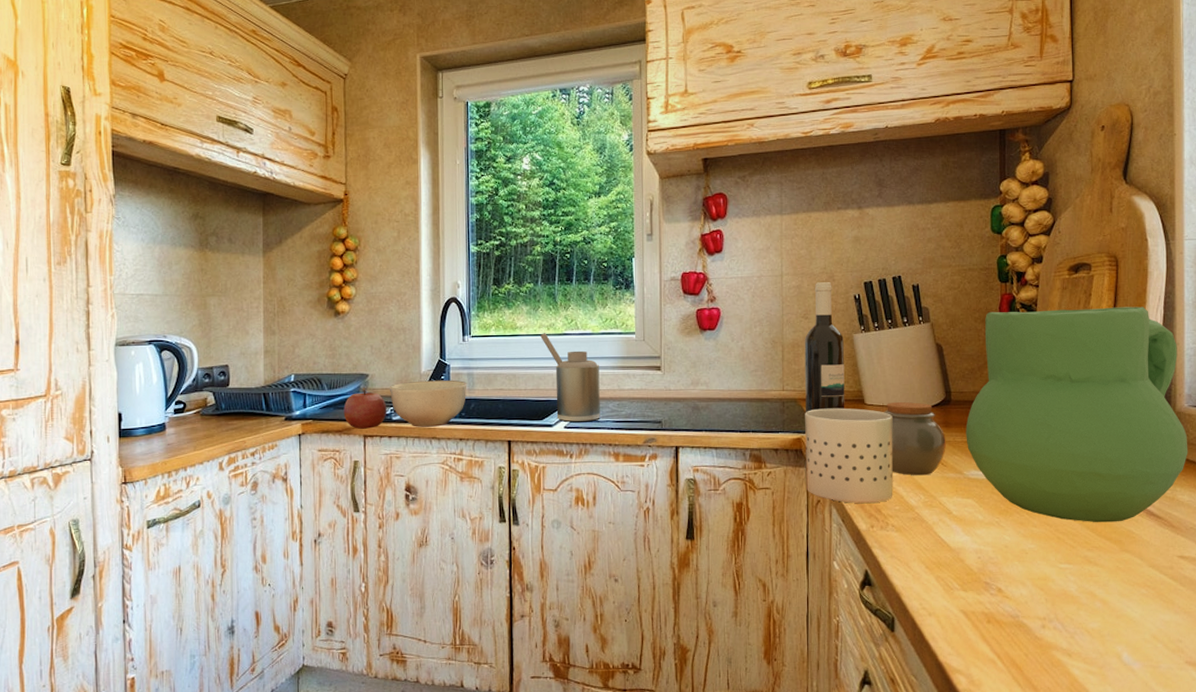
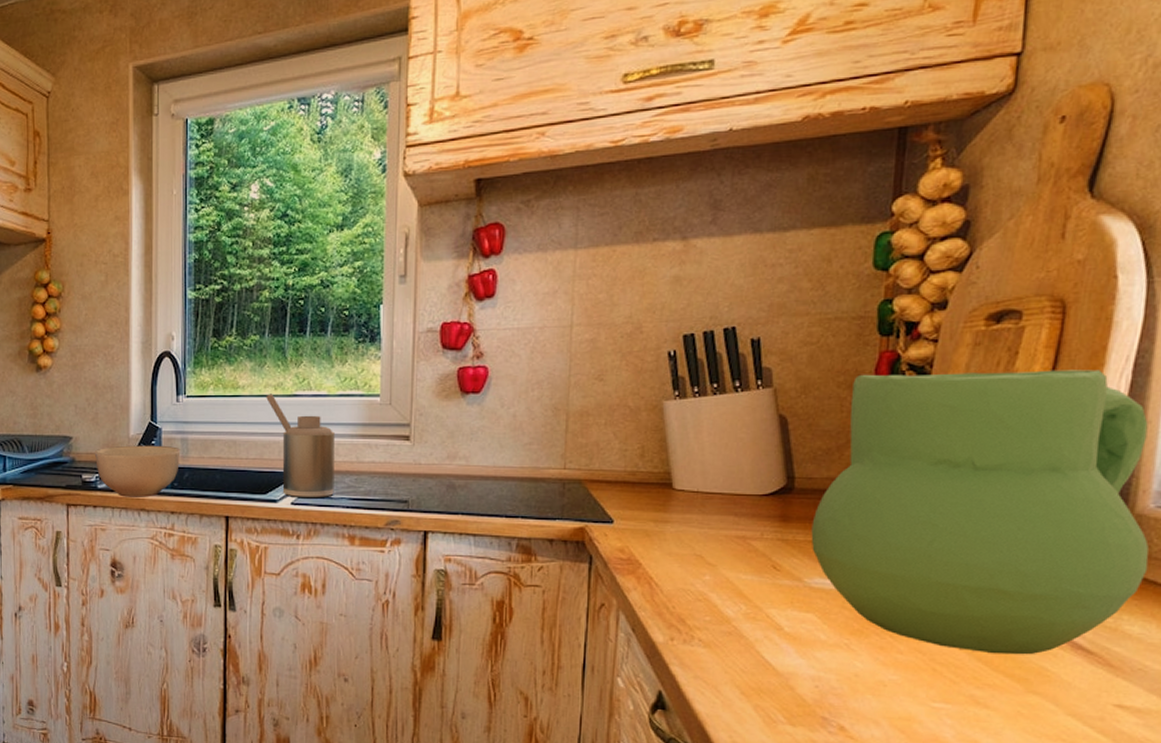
fruit: present [343,388,387,430] -> none [45,452,92,498]
wine bottle: present [804,282,845,413] -> none [591,335,650,498]
mug: present [805,408,894,504] -> none [588,492,710,612]
jar: present [884,402,946,476] -> none [698,488,782,581]

